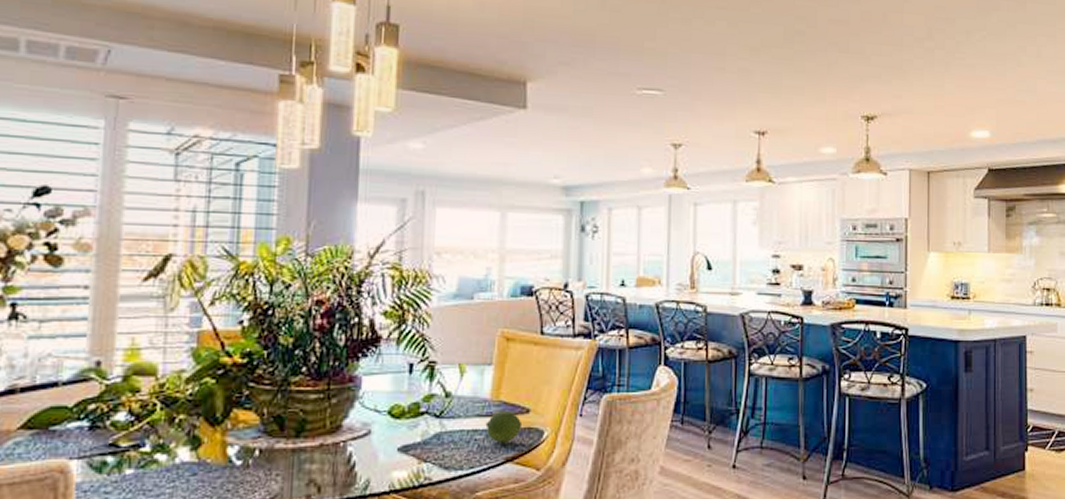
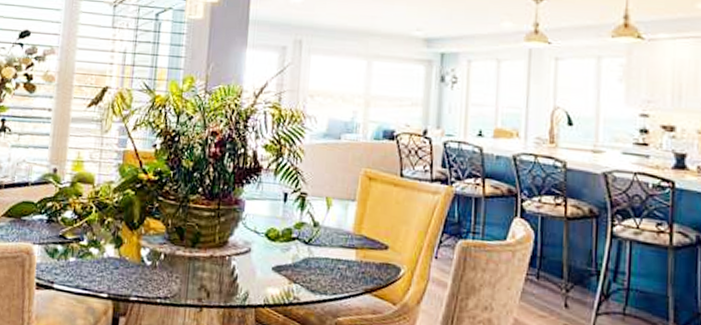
fruit: present [485,410,523,444] -> none [348,244,381,276]

